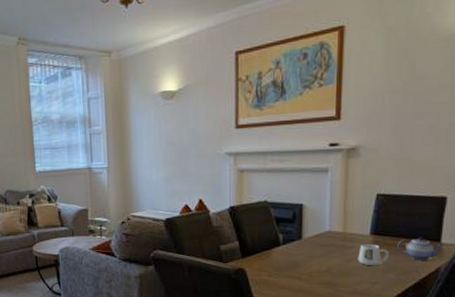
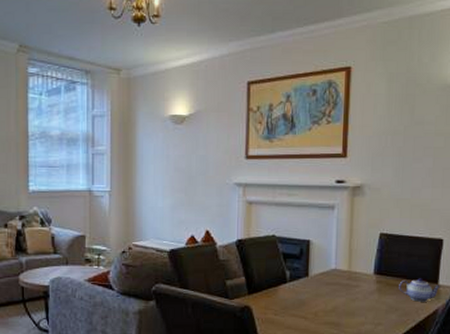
mug: present [358,243,389,266] -> none [362,283,391,307]

